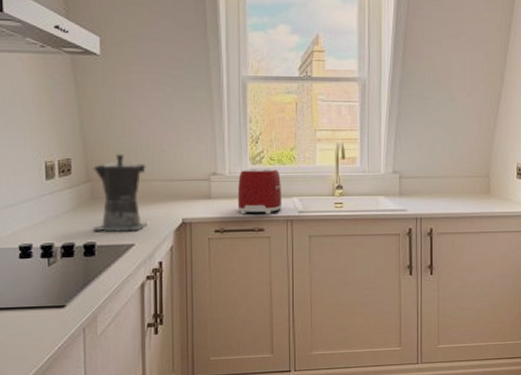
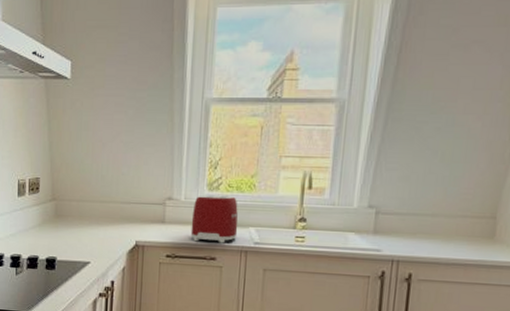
coffee maker: present [92,154,147,232] -> none [54,175,105,250]

